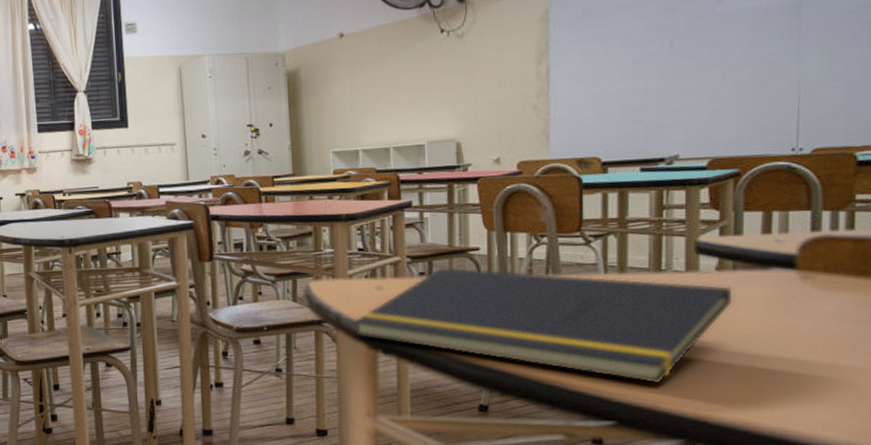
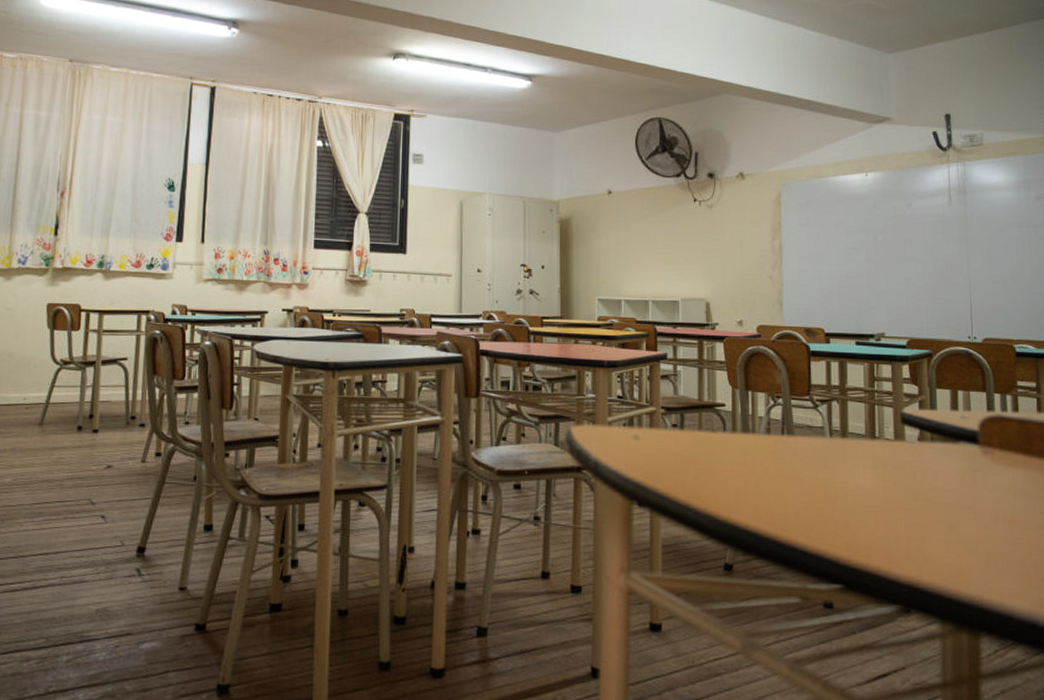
notepad: present [353,266,734,384] -> none [611,420,934,548]

